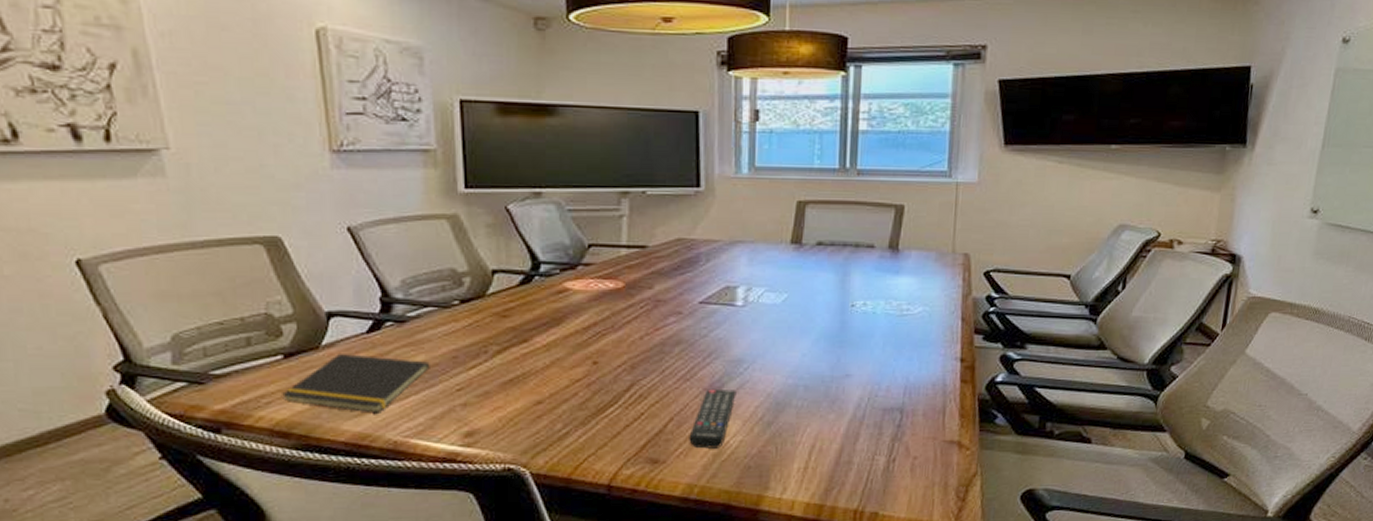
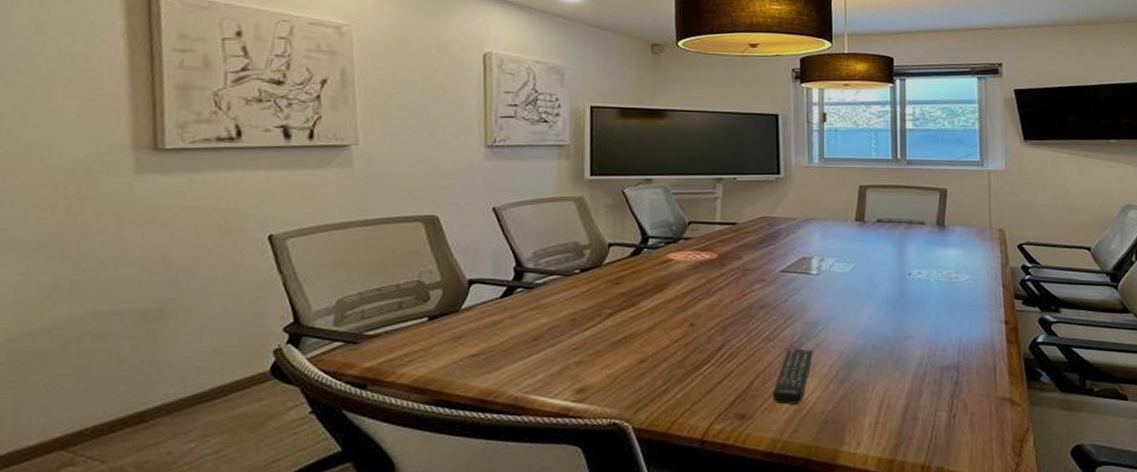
notepad: present [282,354,430,413] -> none [423,317,552,371]

